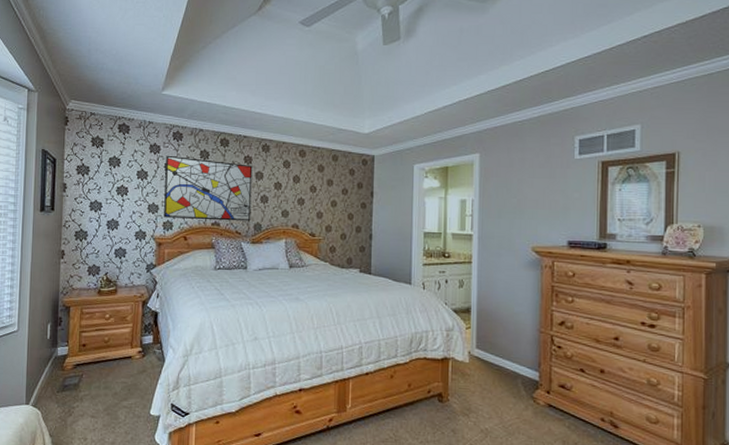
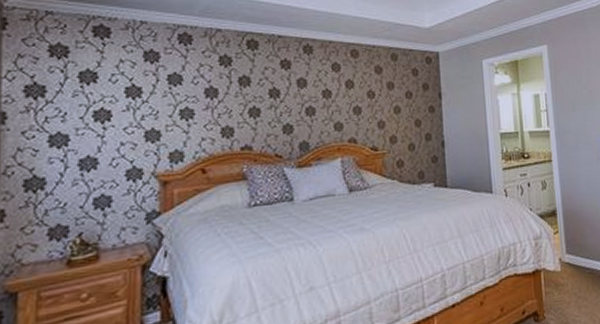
wall art: present [164,155,253,222] -> none [169,64,294,147]

